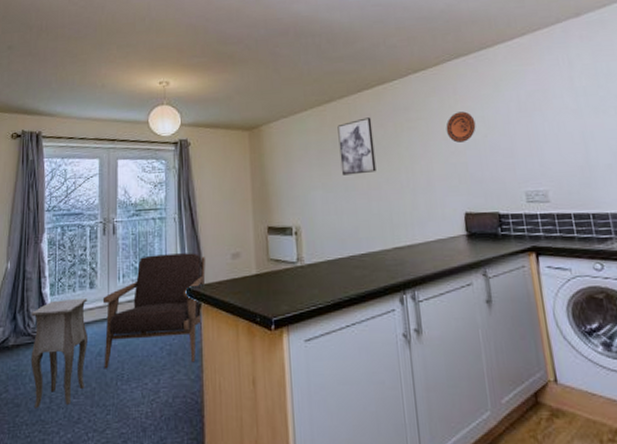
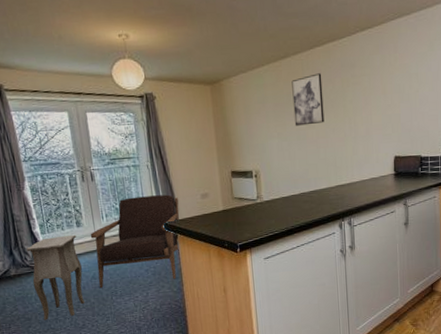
decorative plate: present [446,111,476,143] -> none [385,68,410,97]

